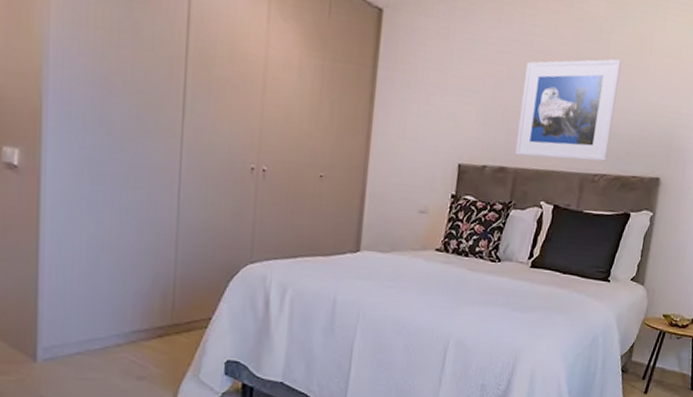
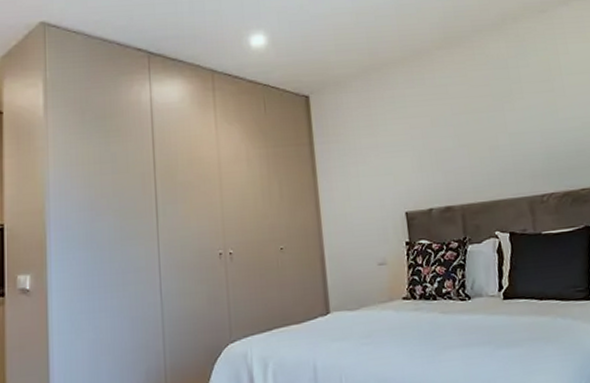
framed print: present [515,59,622,162] -> none [447,87,550,192]

